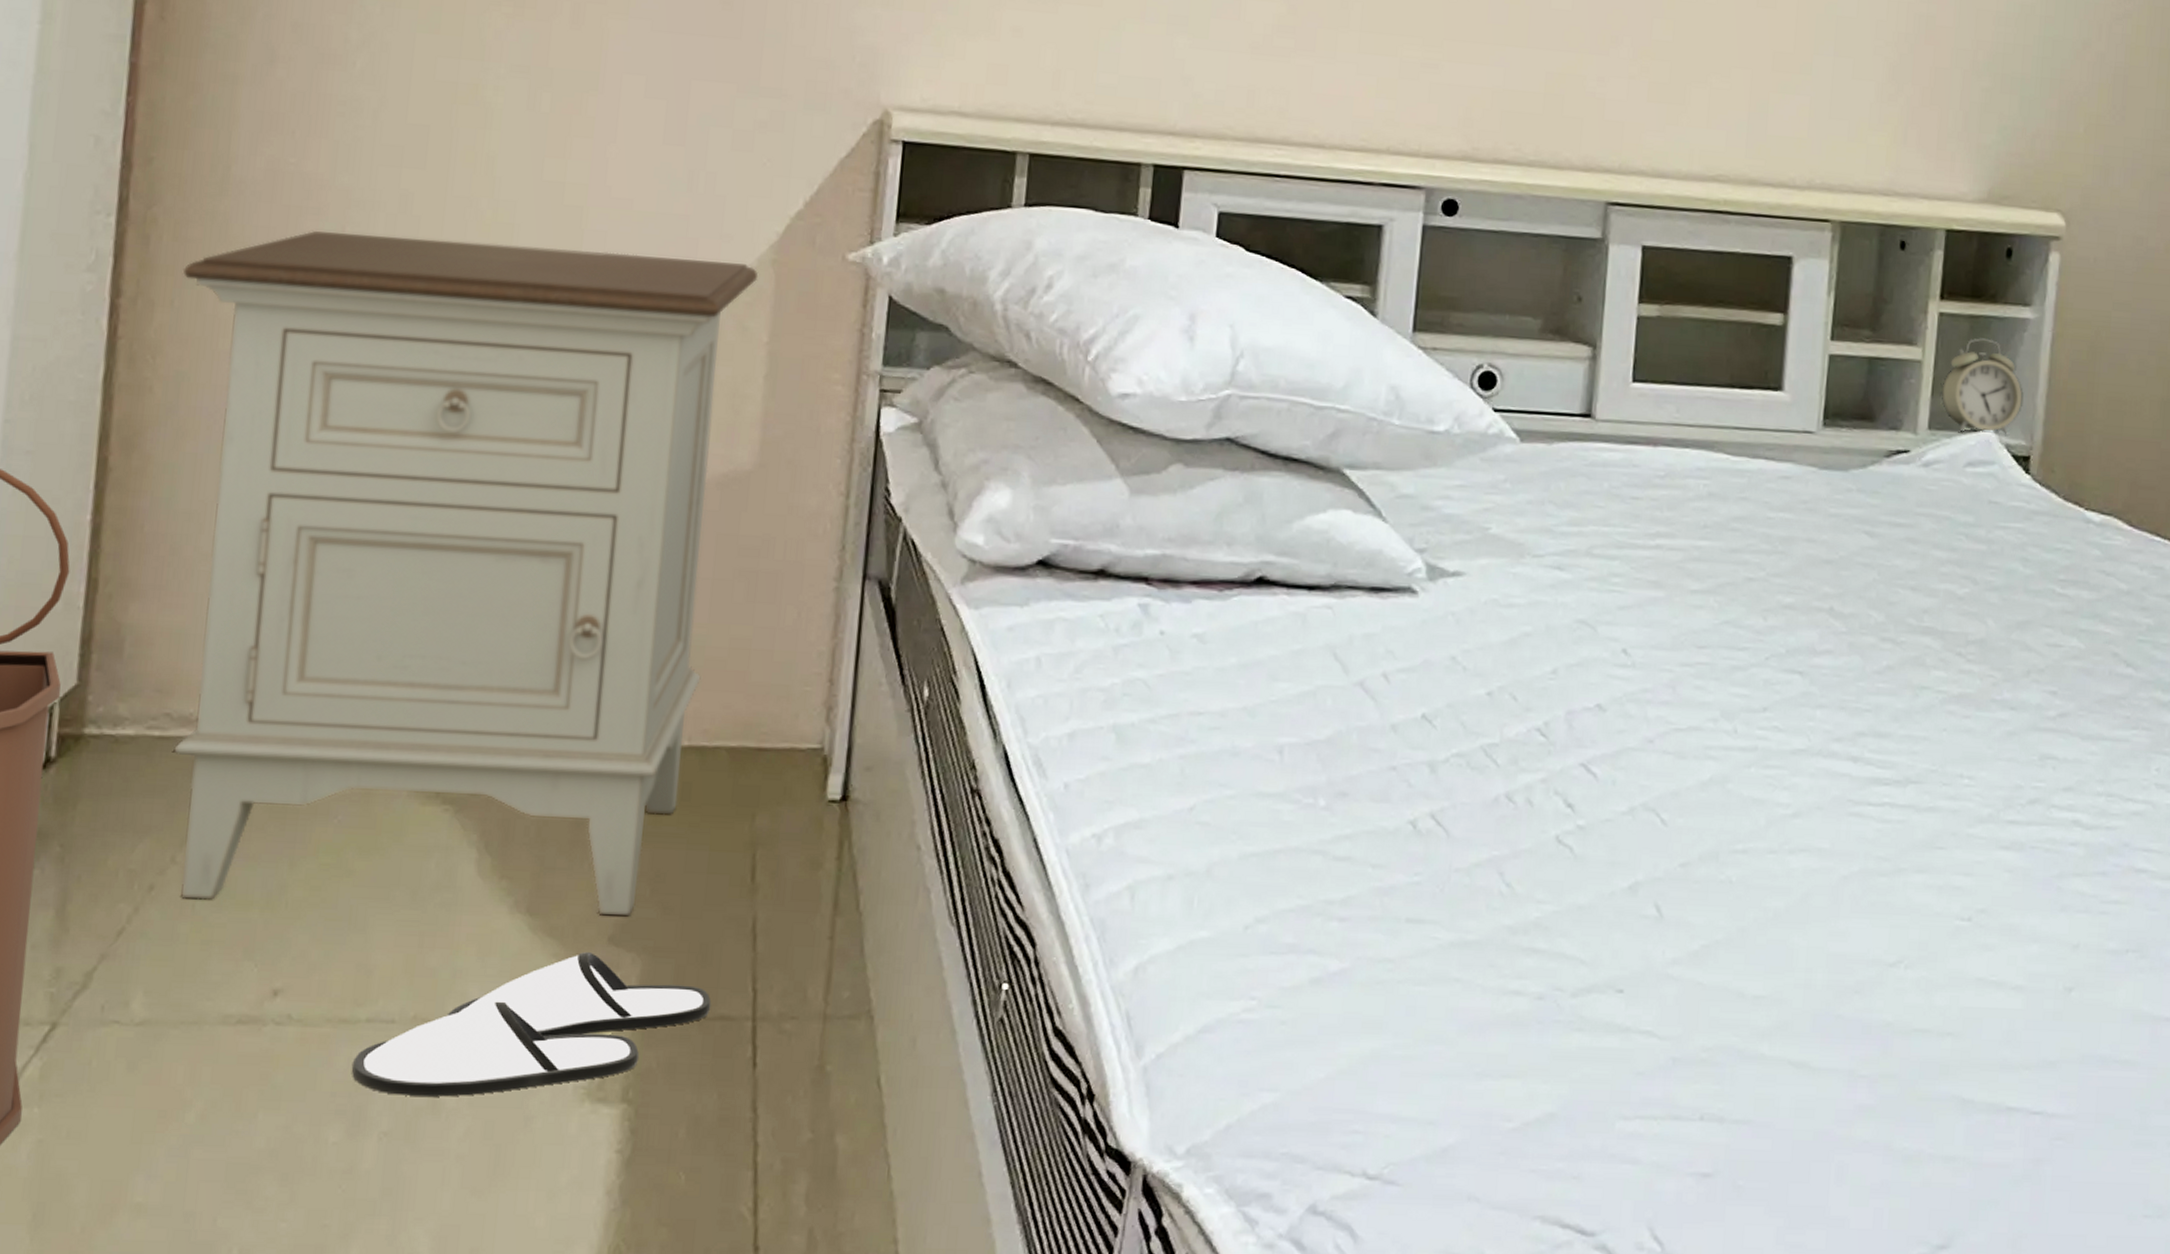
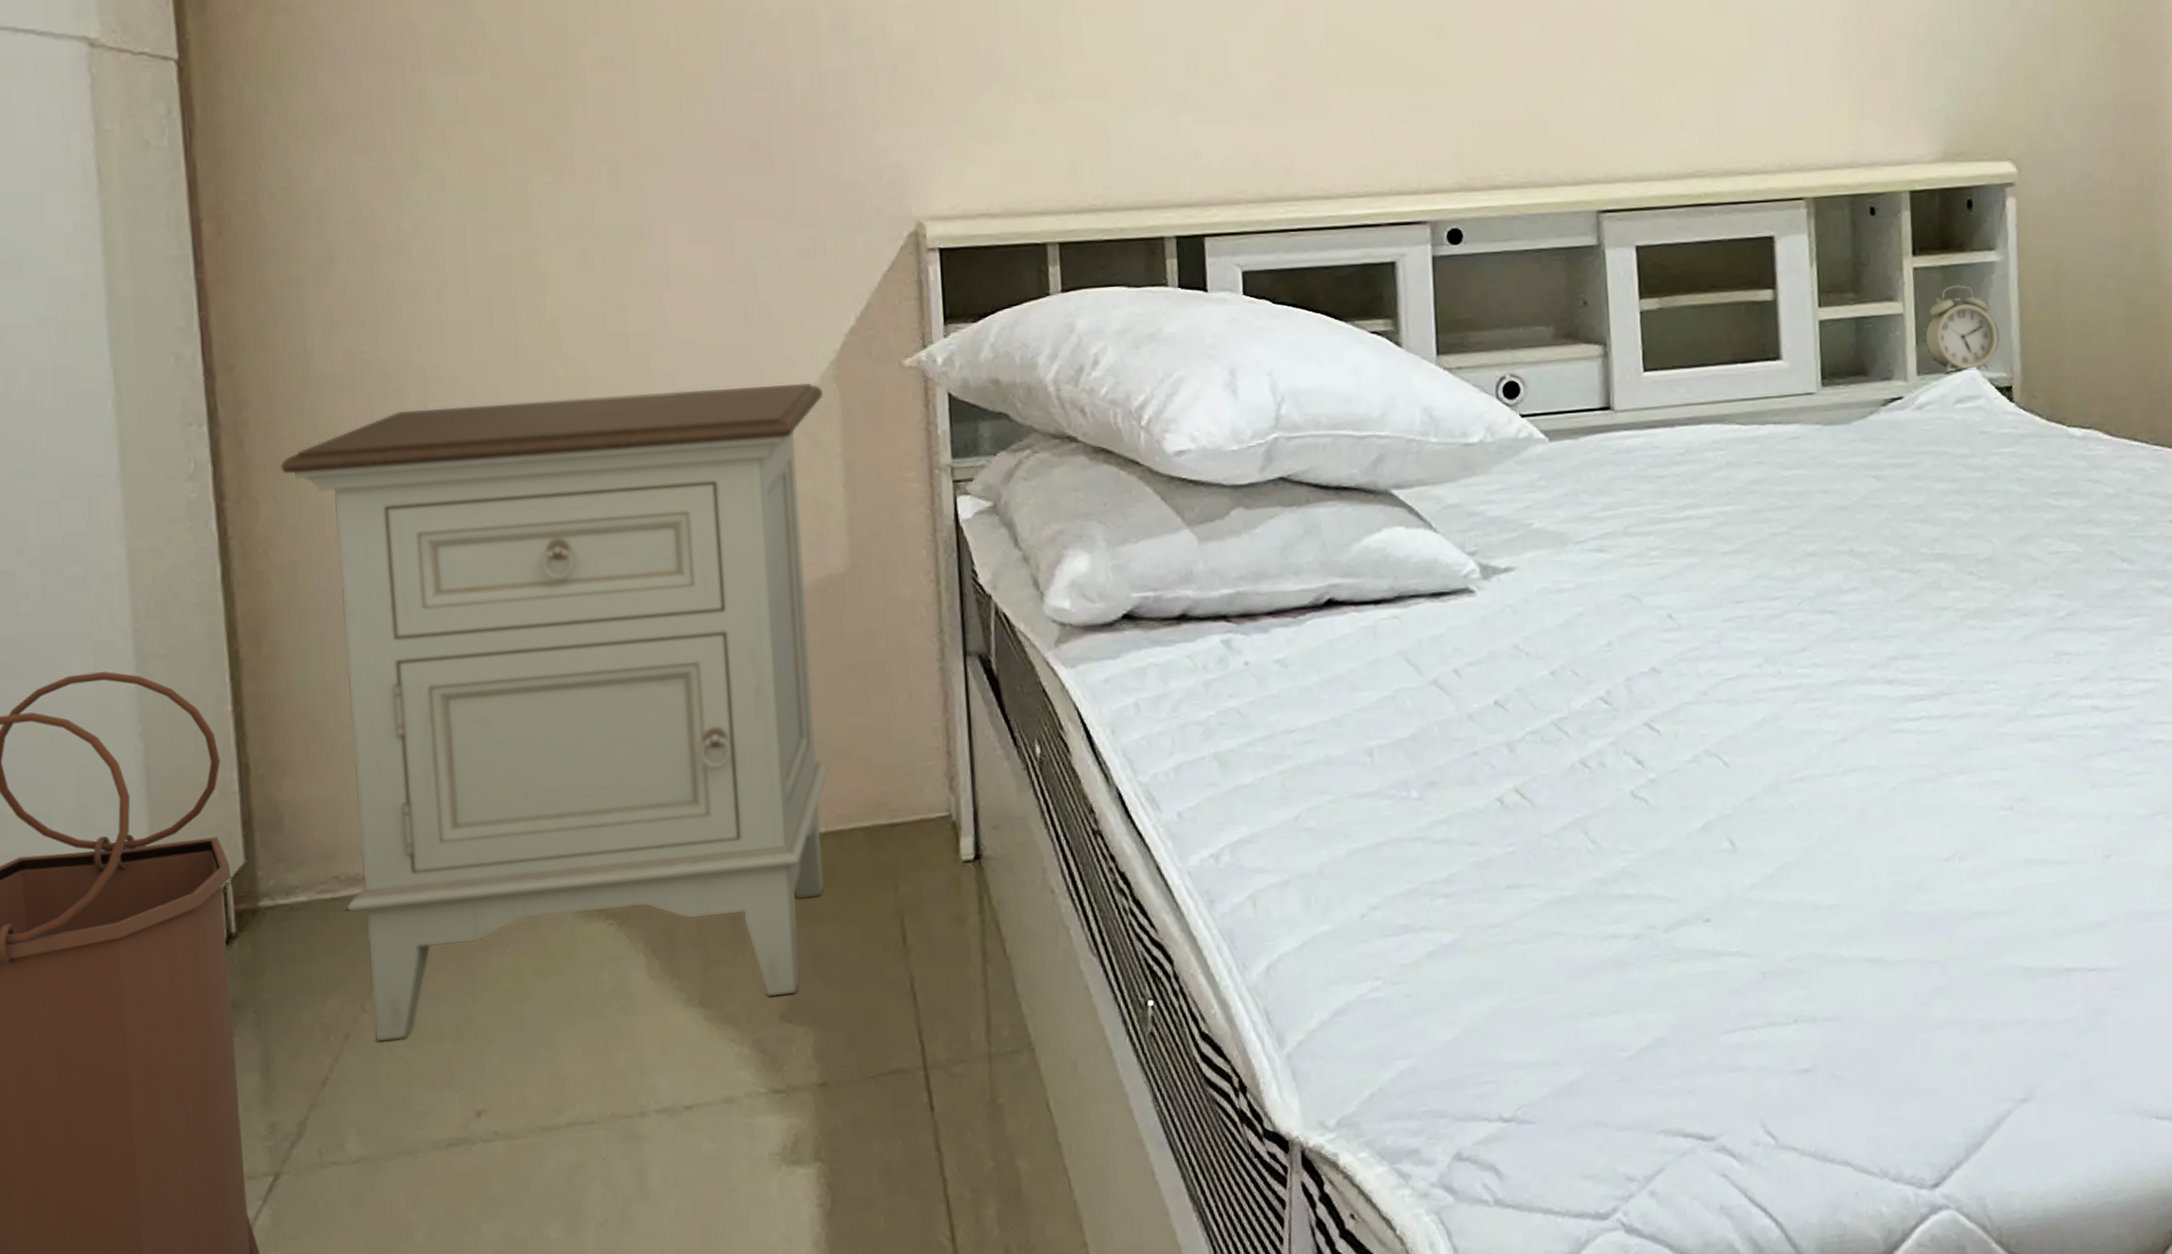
slippers: present [351,951,712,1097] -> none [560,1031,884,1188]

